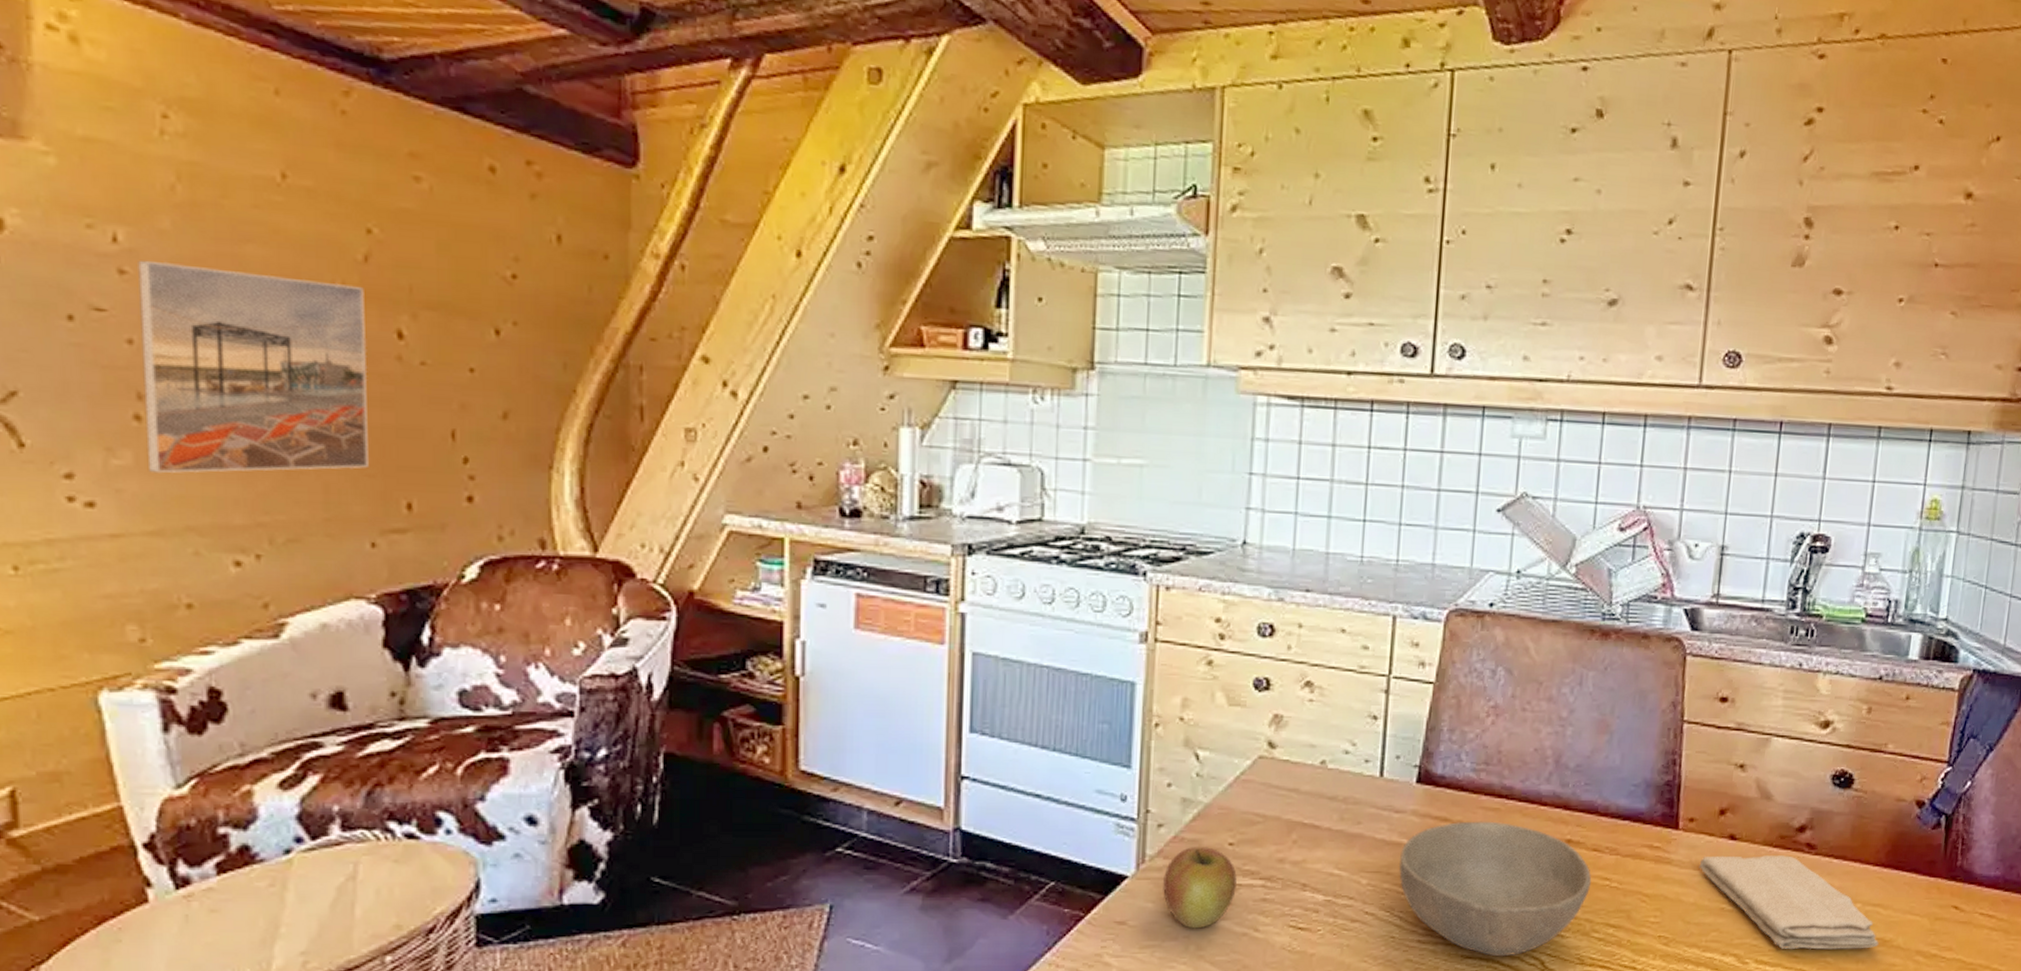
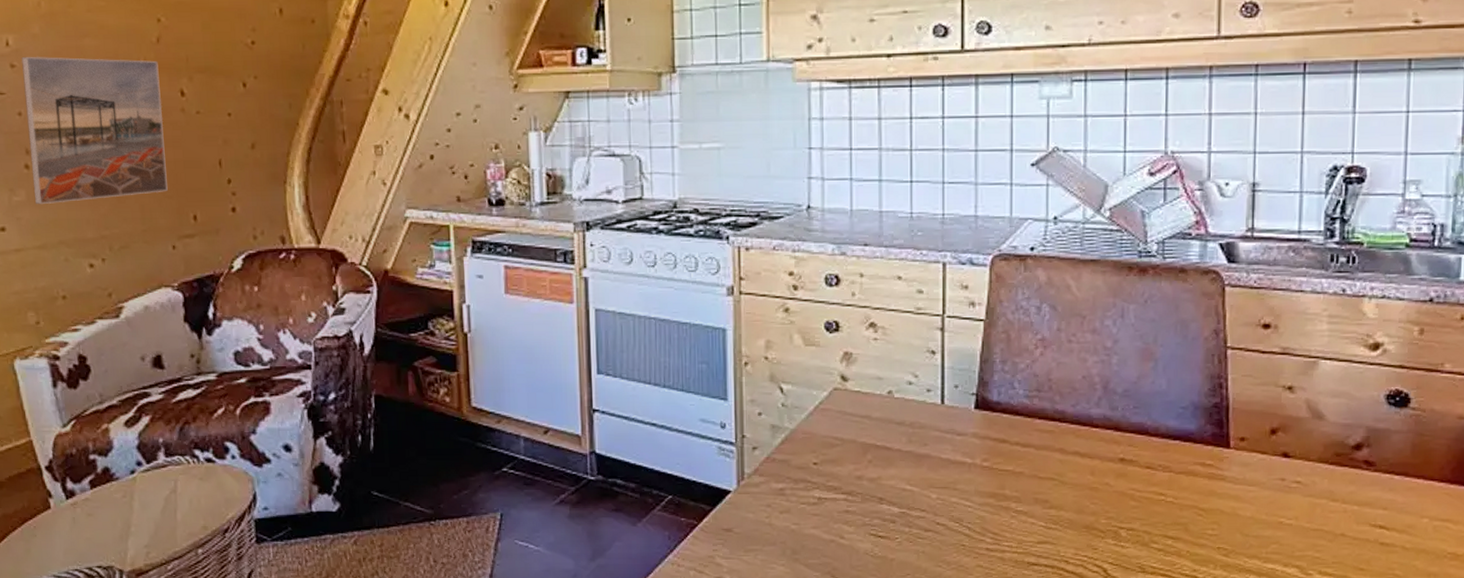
apple: present [1163,847,1237,929] -> none [760,466,822,536]
bowl: present [1398,821,1592,957] -> none [964,442,1147,564]
washcloth: present [1699,855,1879,950] -> none [1253,472,1451,563]

